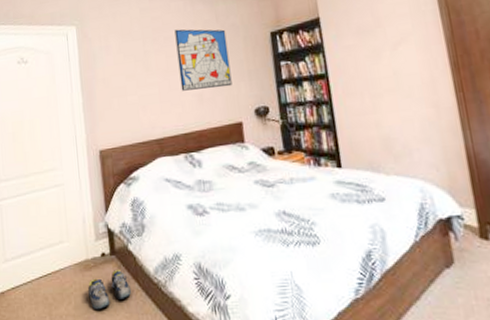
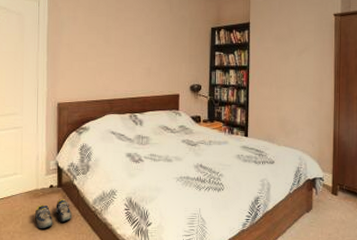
wall art: present [174,29,232,91] -> none [134,13,176,65]

